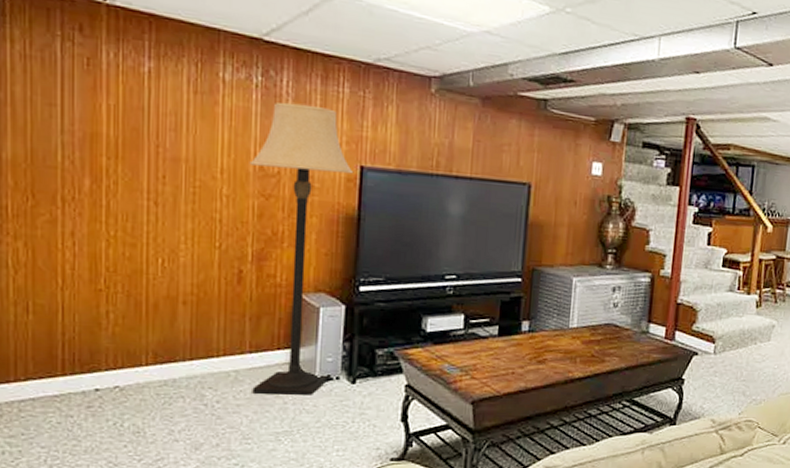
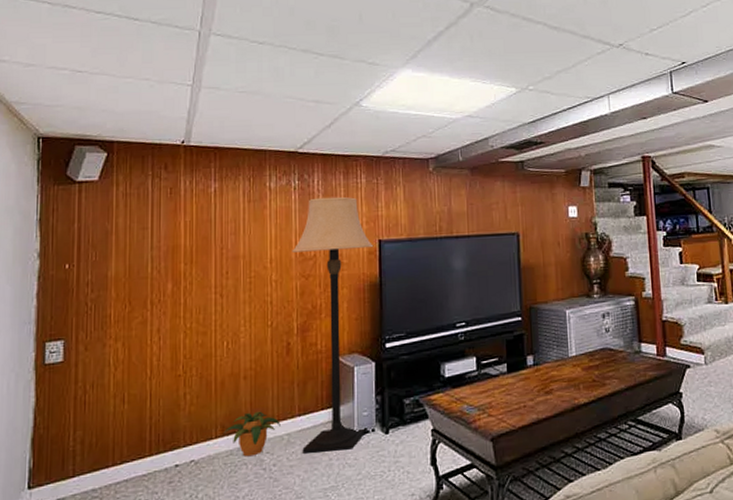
potted plant: none [155,342,227,390] -> present [223,411,281,457]

